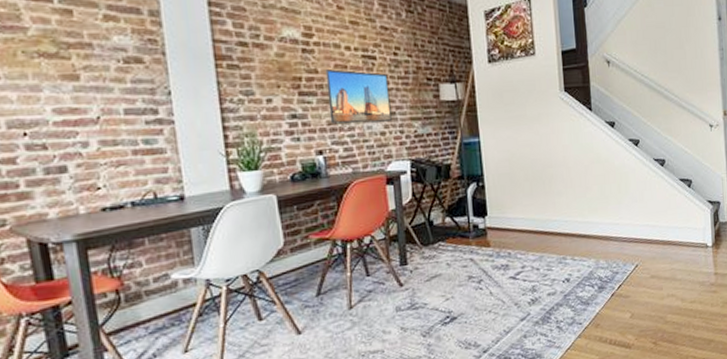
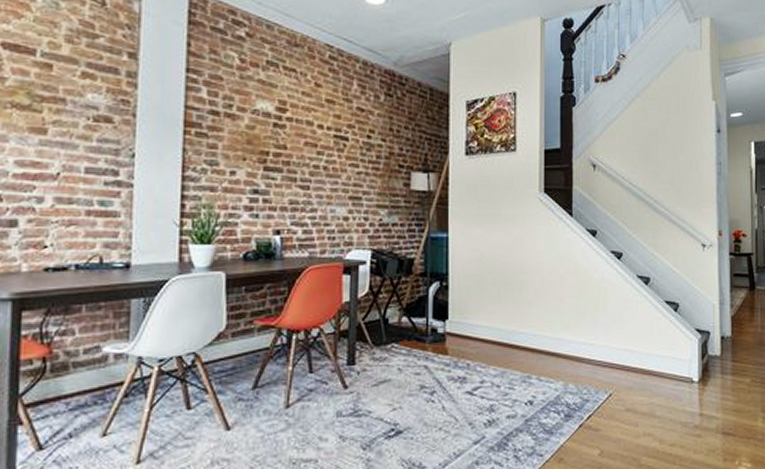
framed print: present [325,69,392,124] -> none [292,146,358,206]

